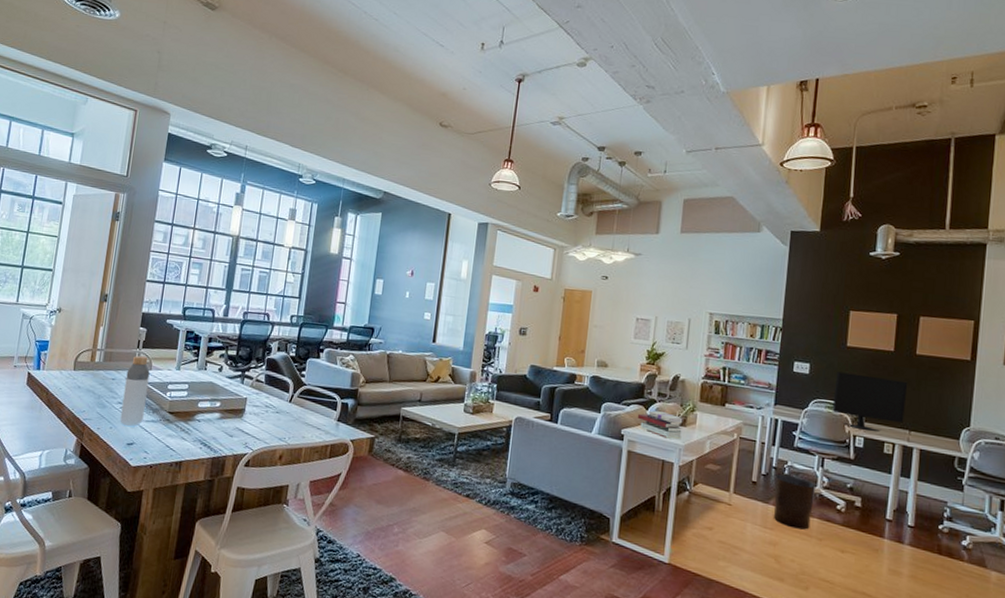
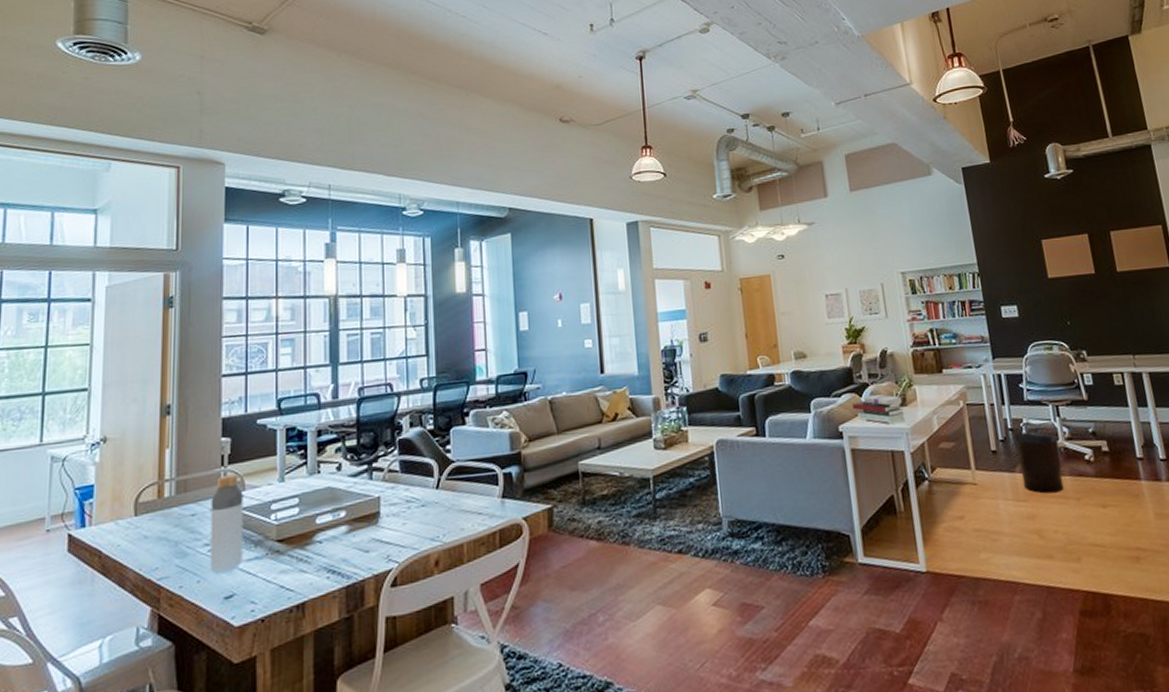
monitor: present [832,371,908,432] -> none [1045,302,1125,366]

